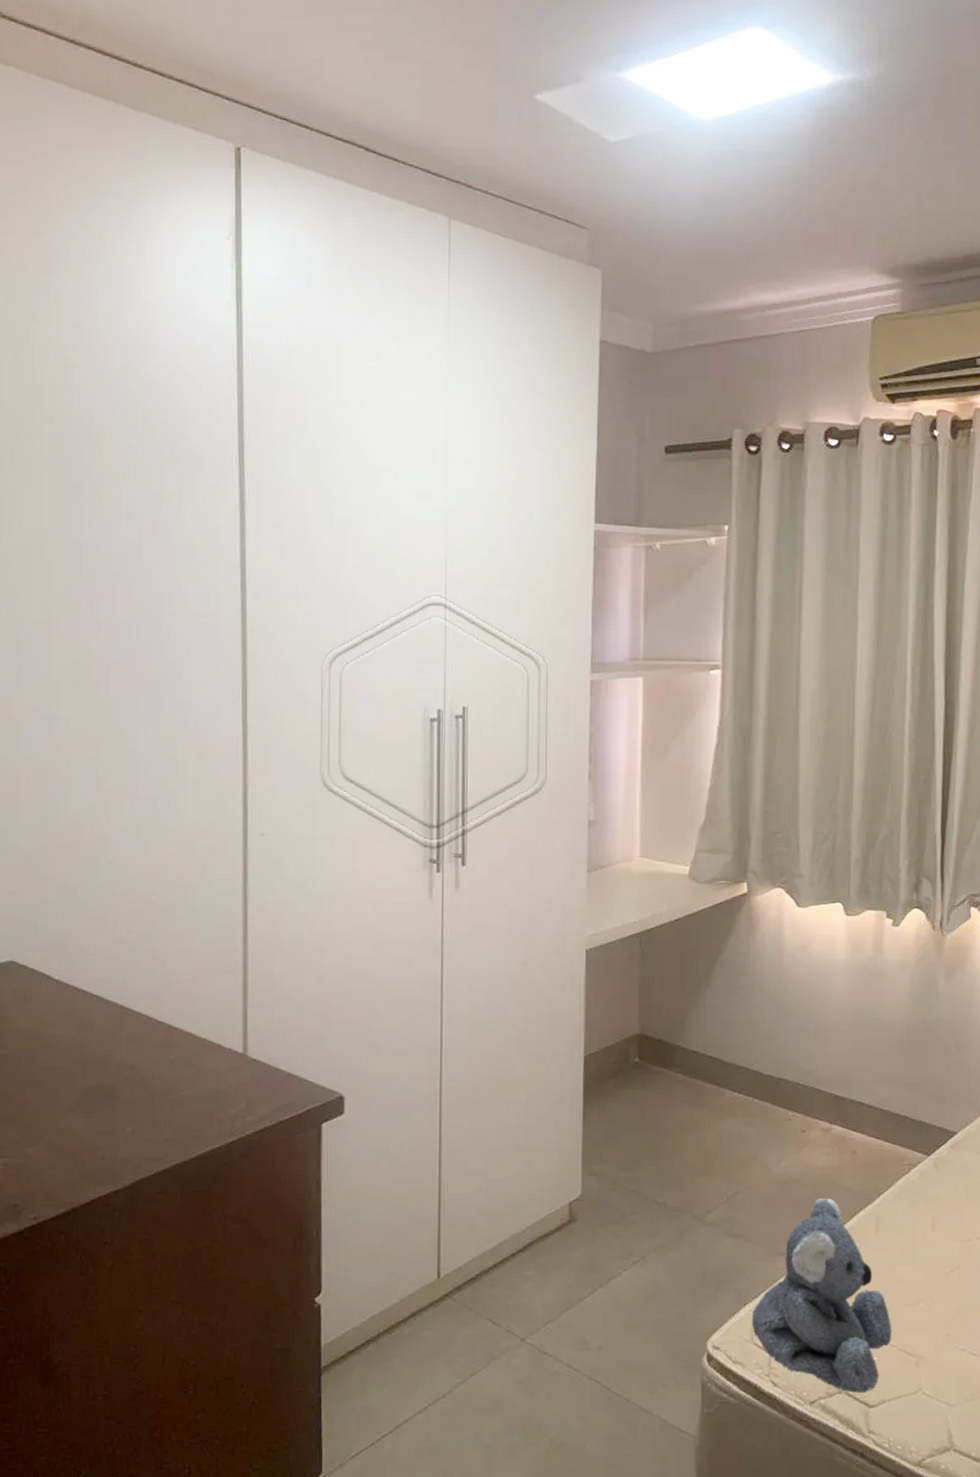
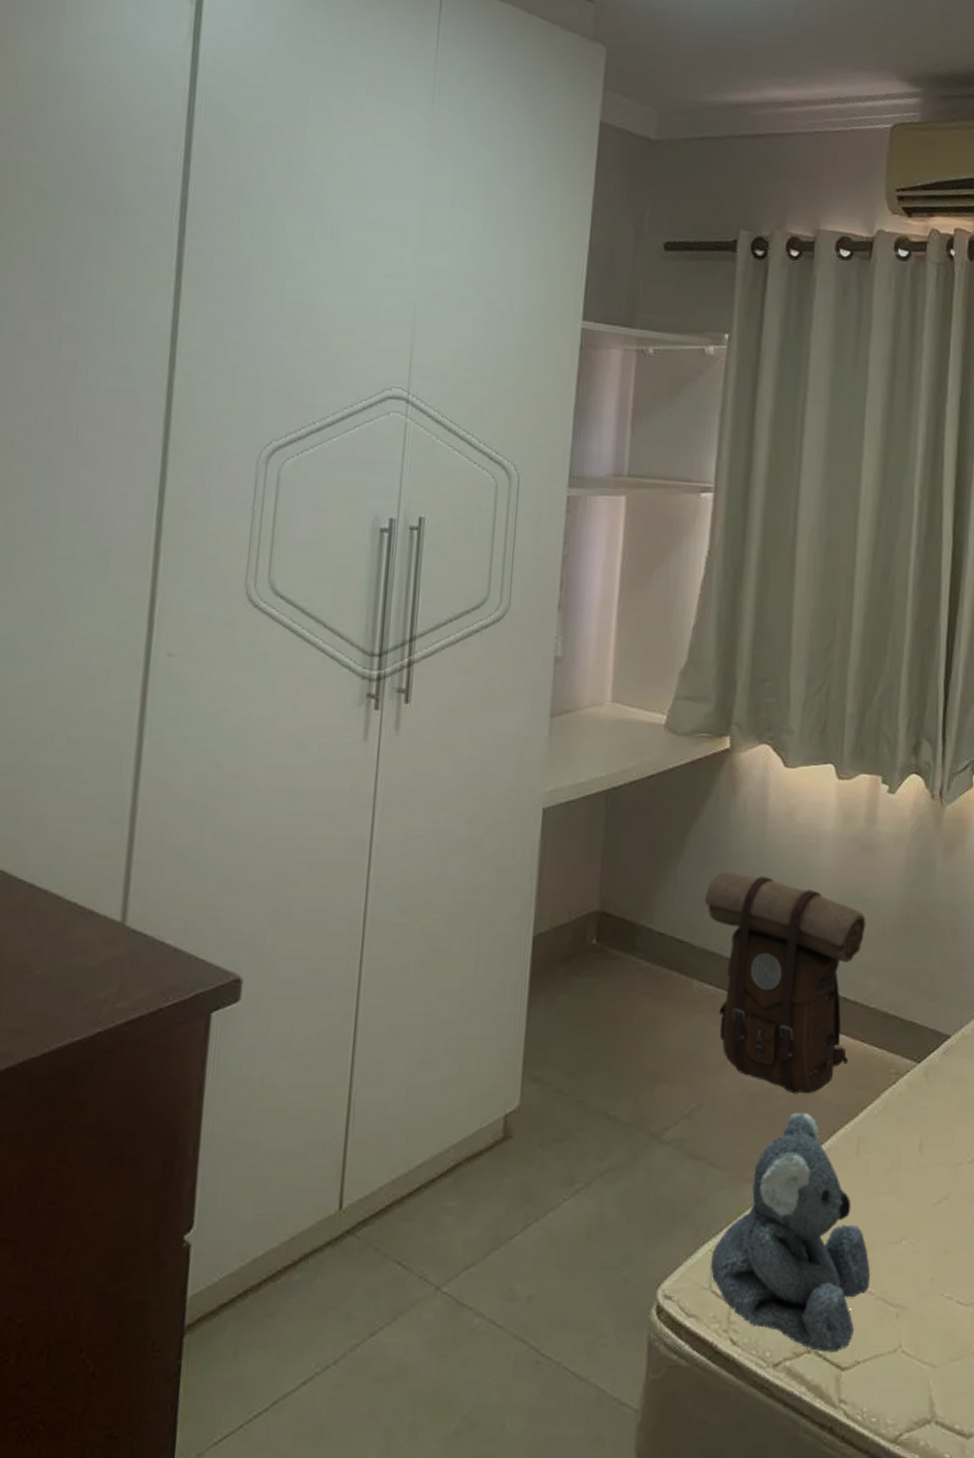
backpack: none [731,998,877,1183] -> present [704,871,866,1094]

